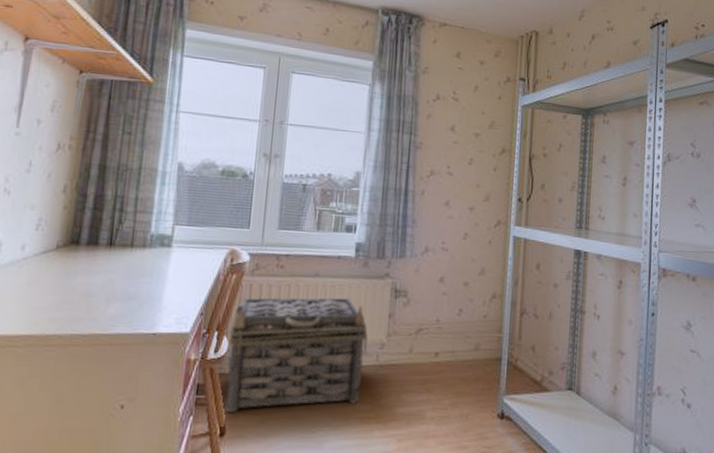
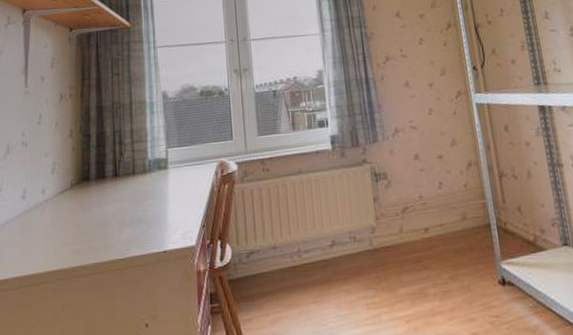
basket: present [225,297,368,412] -> none [230,189,362,317]

